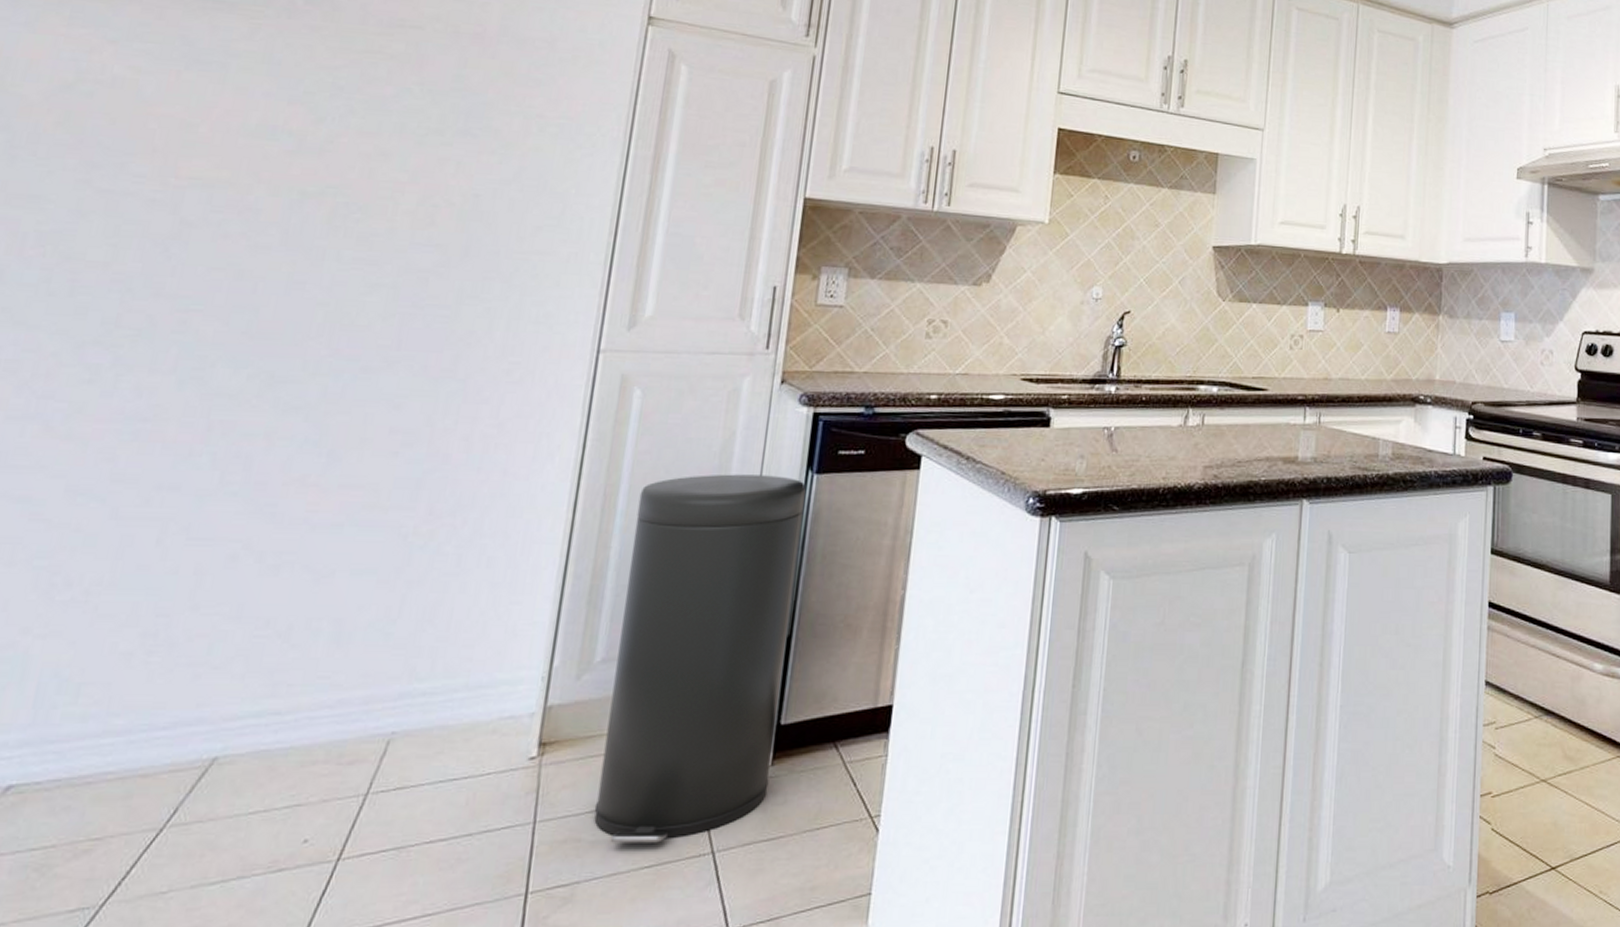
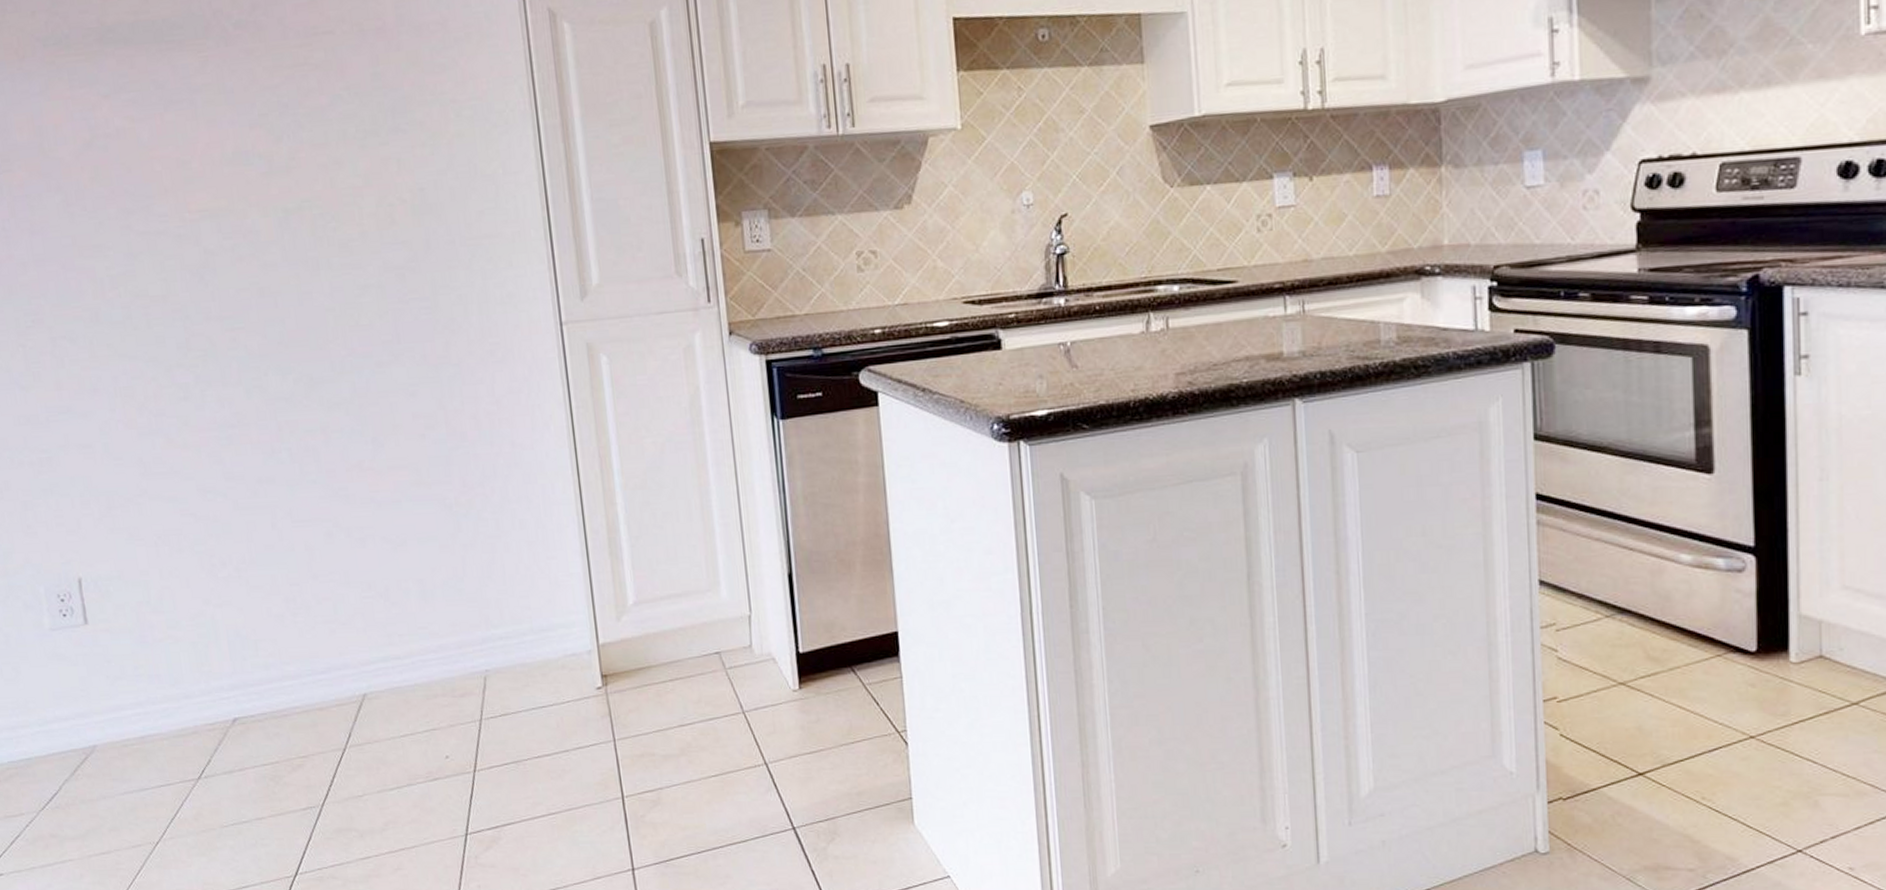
pedal bin: present [594,474,806,843] -> none [629,424,801,757]

